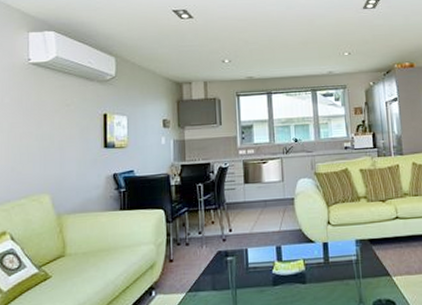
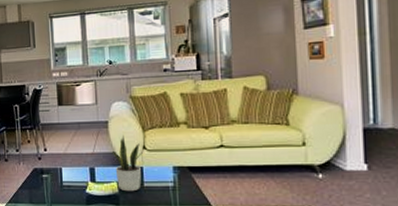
potted plant: none [298,211,330,269] -> present [111,134,145,192]

